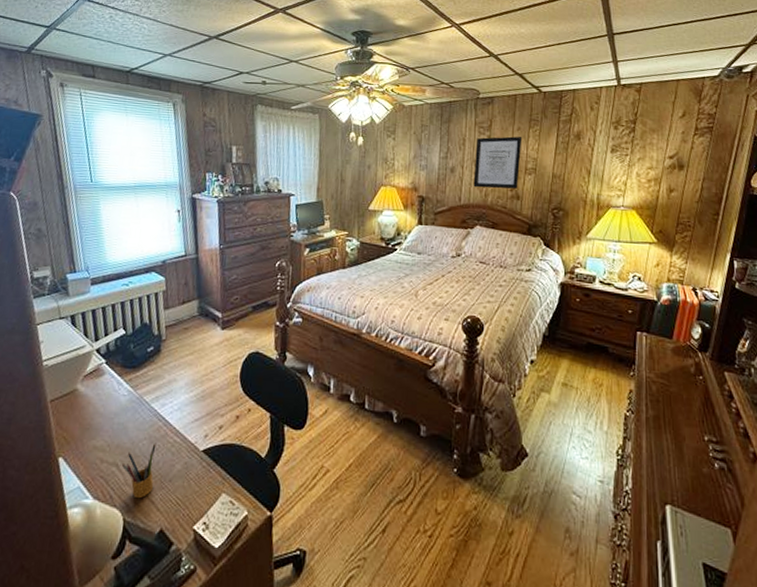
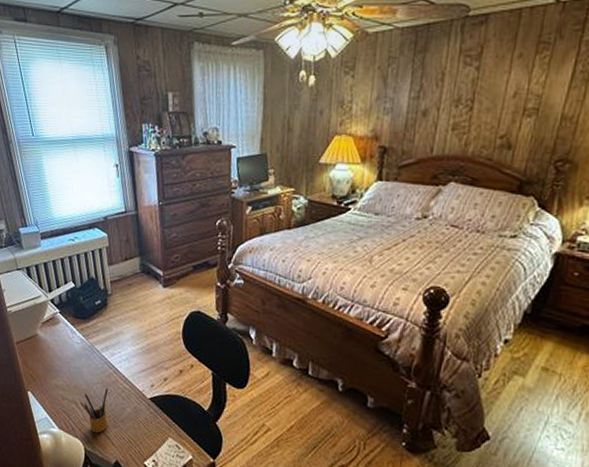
wall art: present [473,136,522,189] -> none [450,66,524,136]

